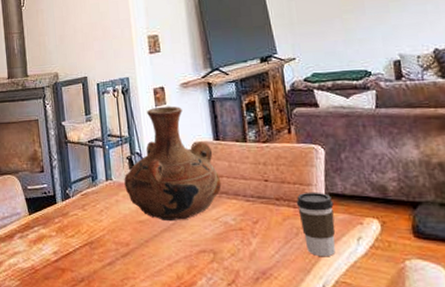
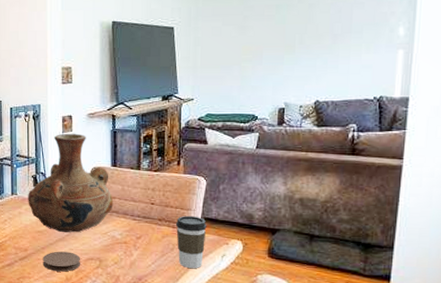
coaster: none [147,244,193,269] -> present [42,251,81,272]

